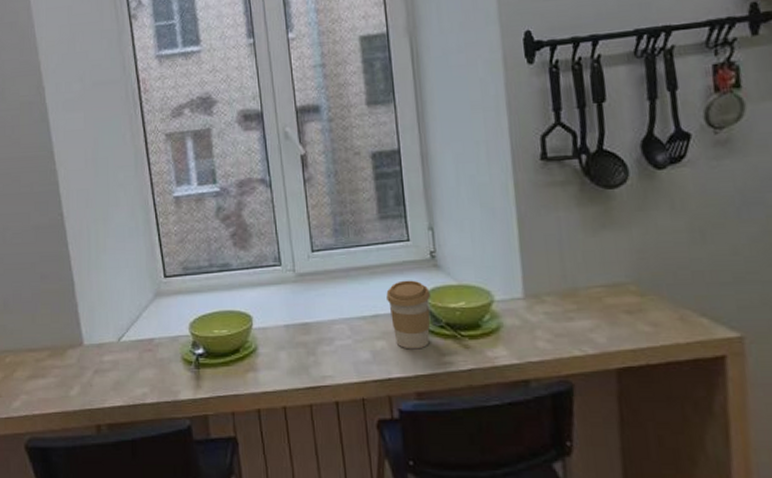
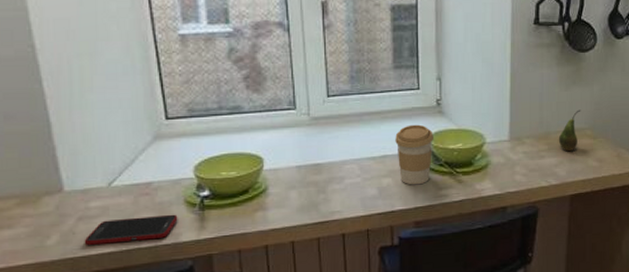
cell phone: none [99,371,176,397] -> present [84,214,178,245]
fruit: none [590,259,618,313] -> present [558,109,581,152]

